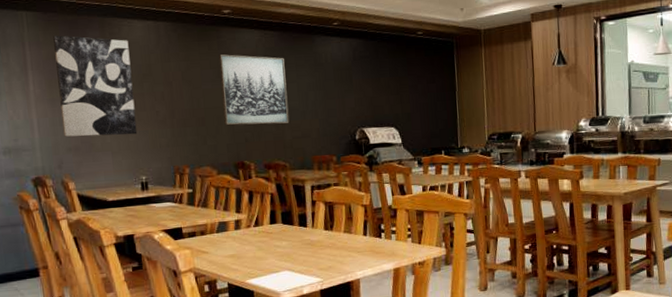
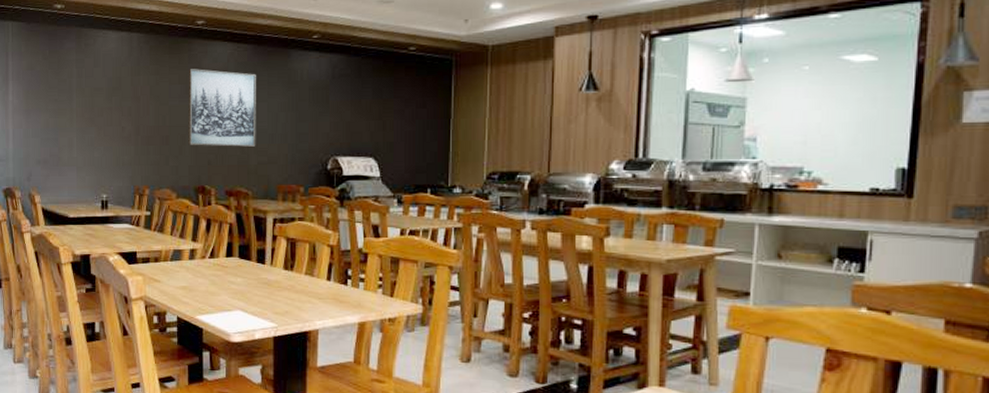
wall art: present [53,35,137,137] -> none [34,46,102,150]

